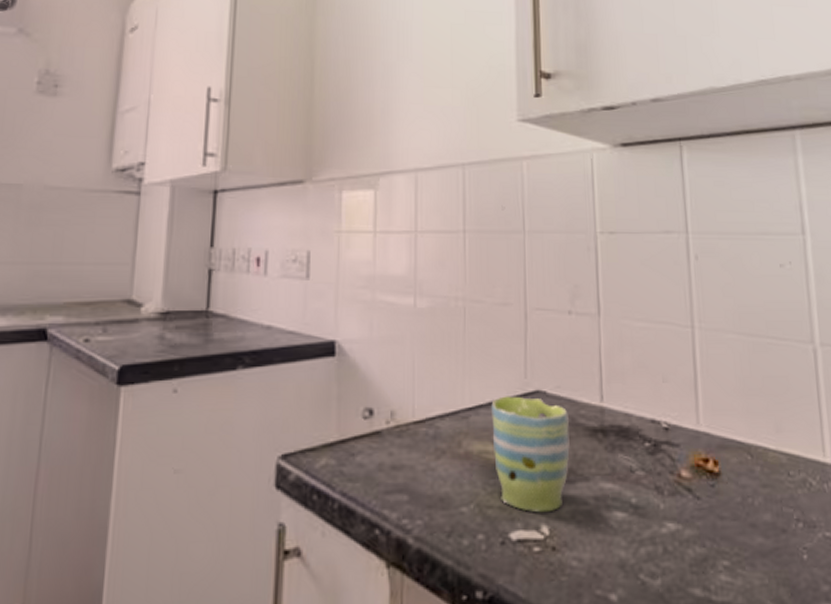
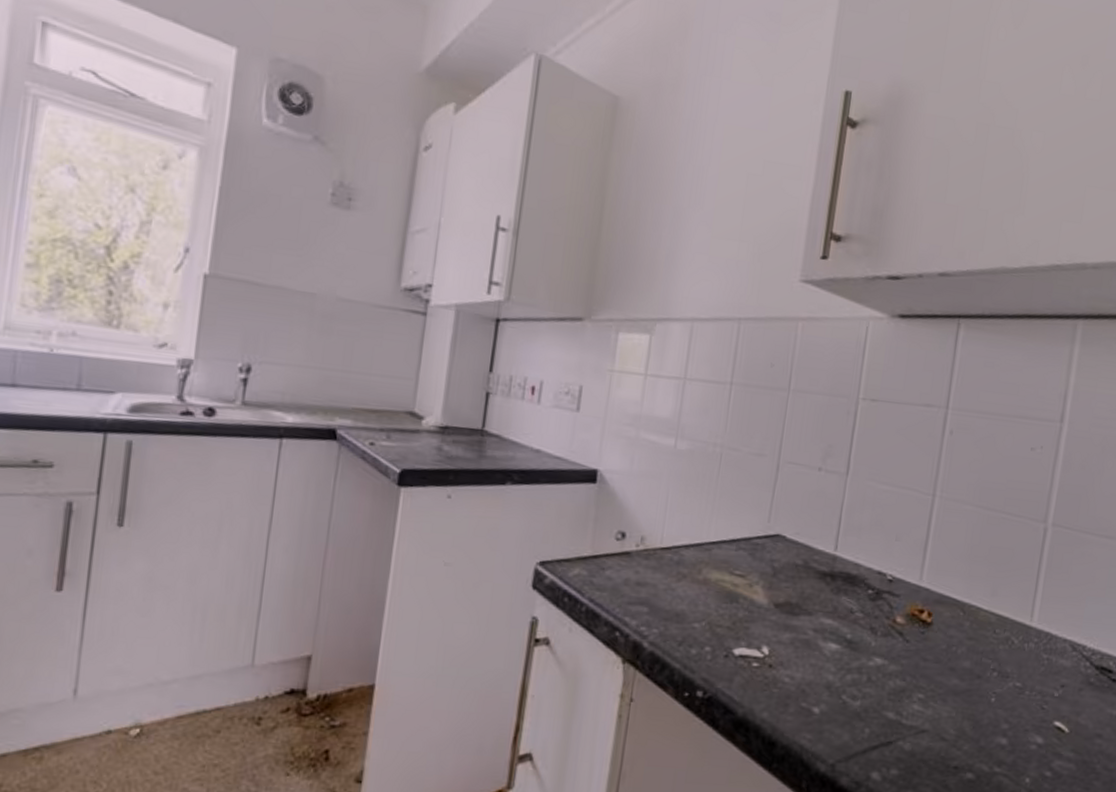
mug: present [491,396,570,513] -> none [729,535,803,637]

